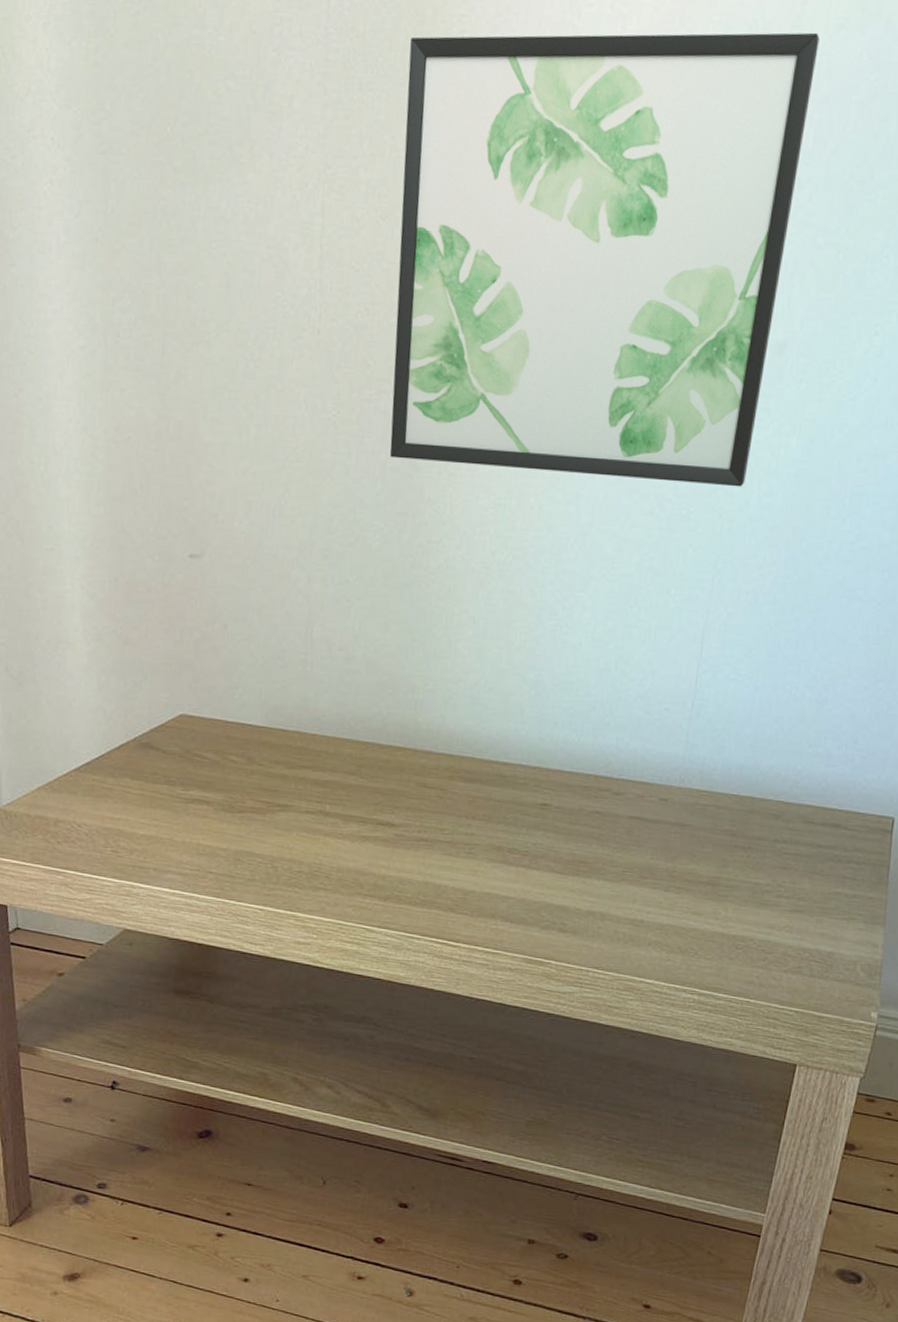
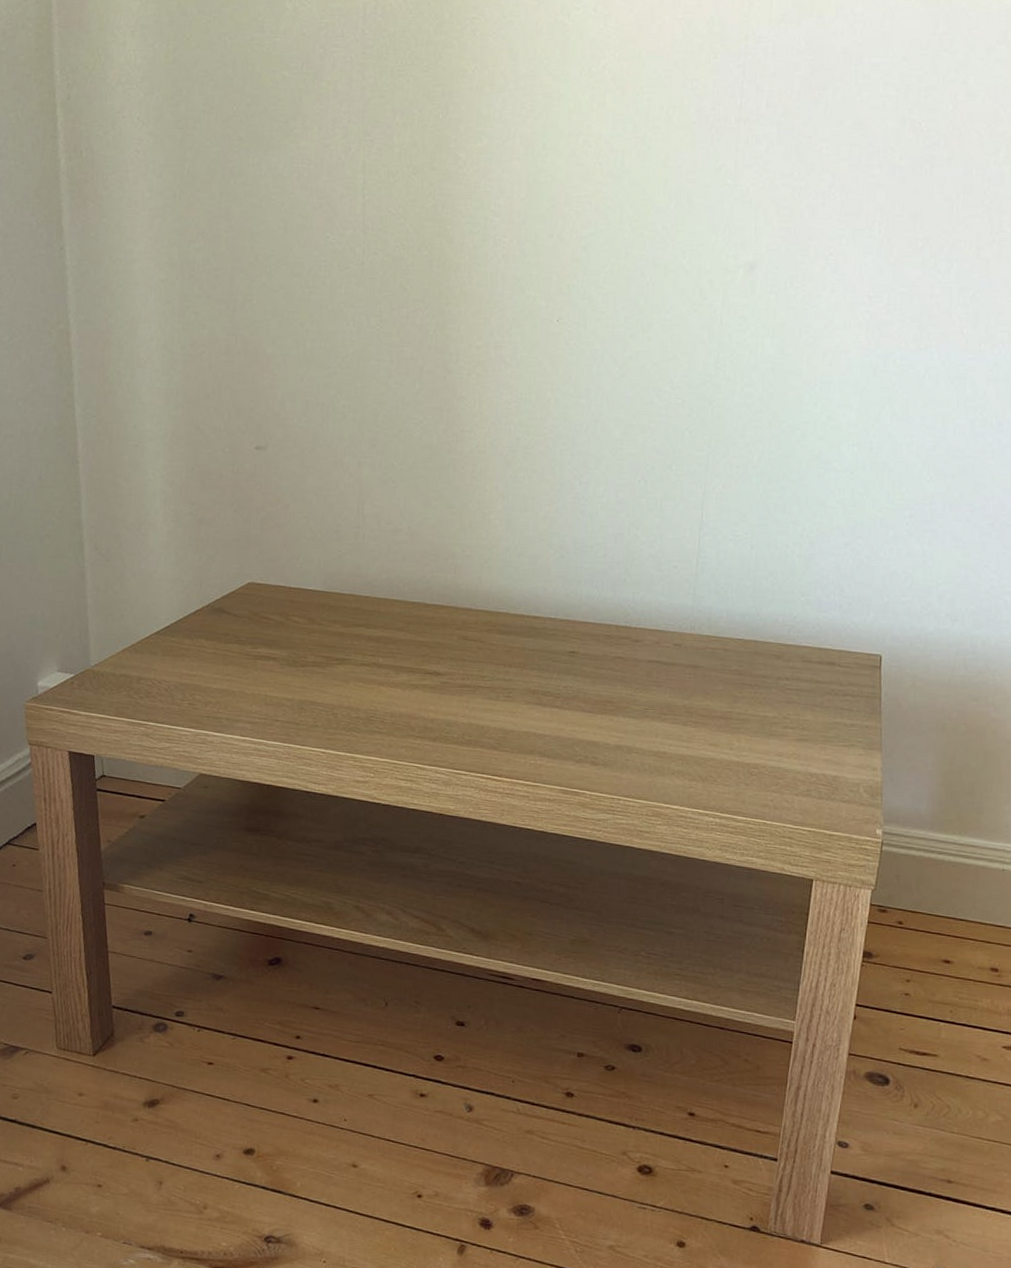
wall art: present [389,32,820,487] -> none [425,25,765,380]

